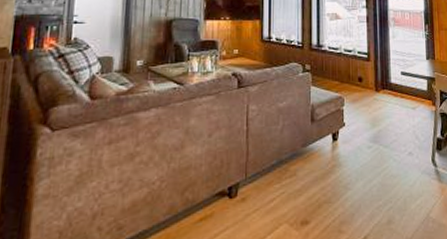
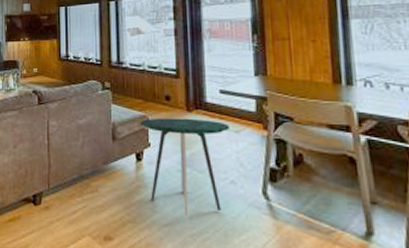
side table: none [337,98,408,190] -> present [140,118,230,217]

